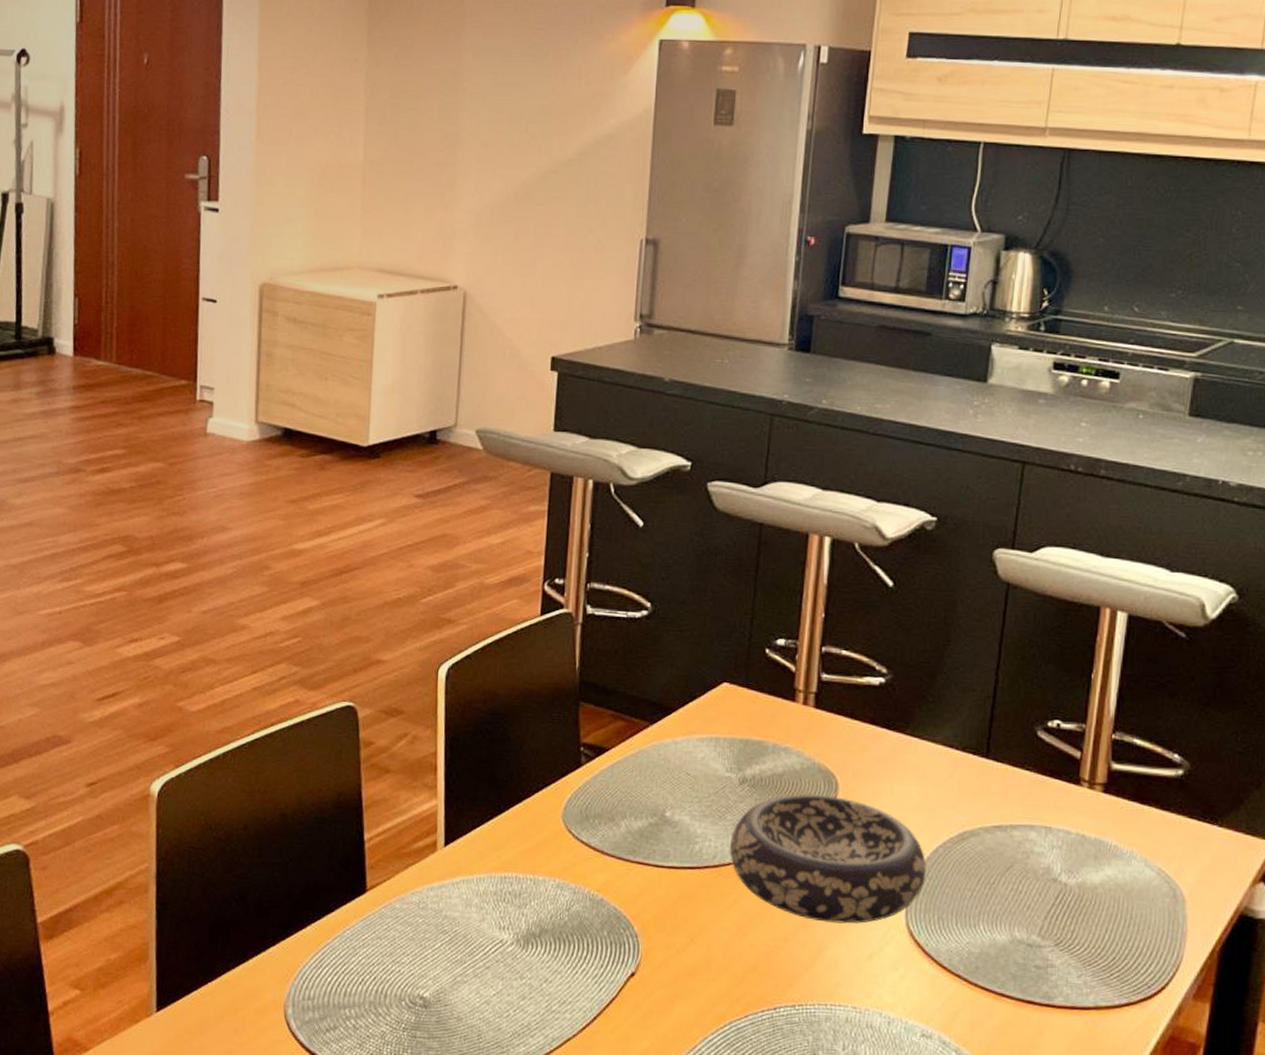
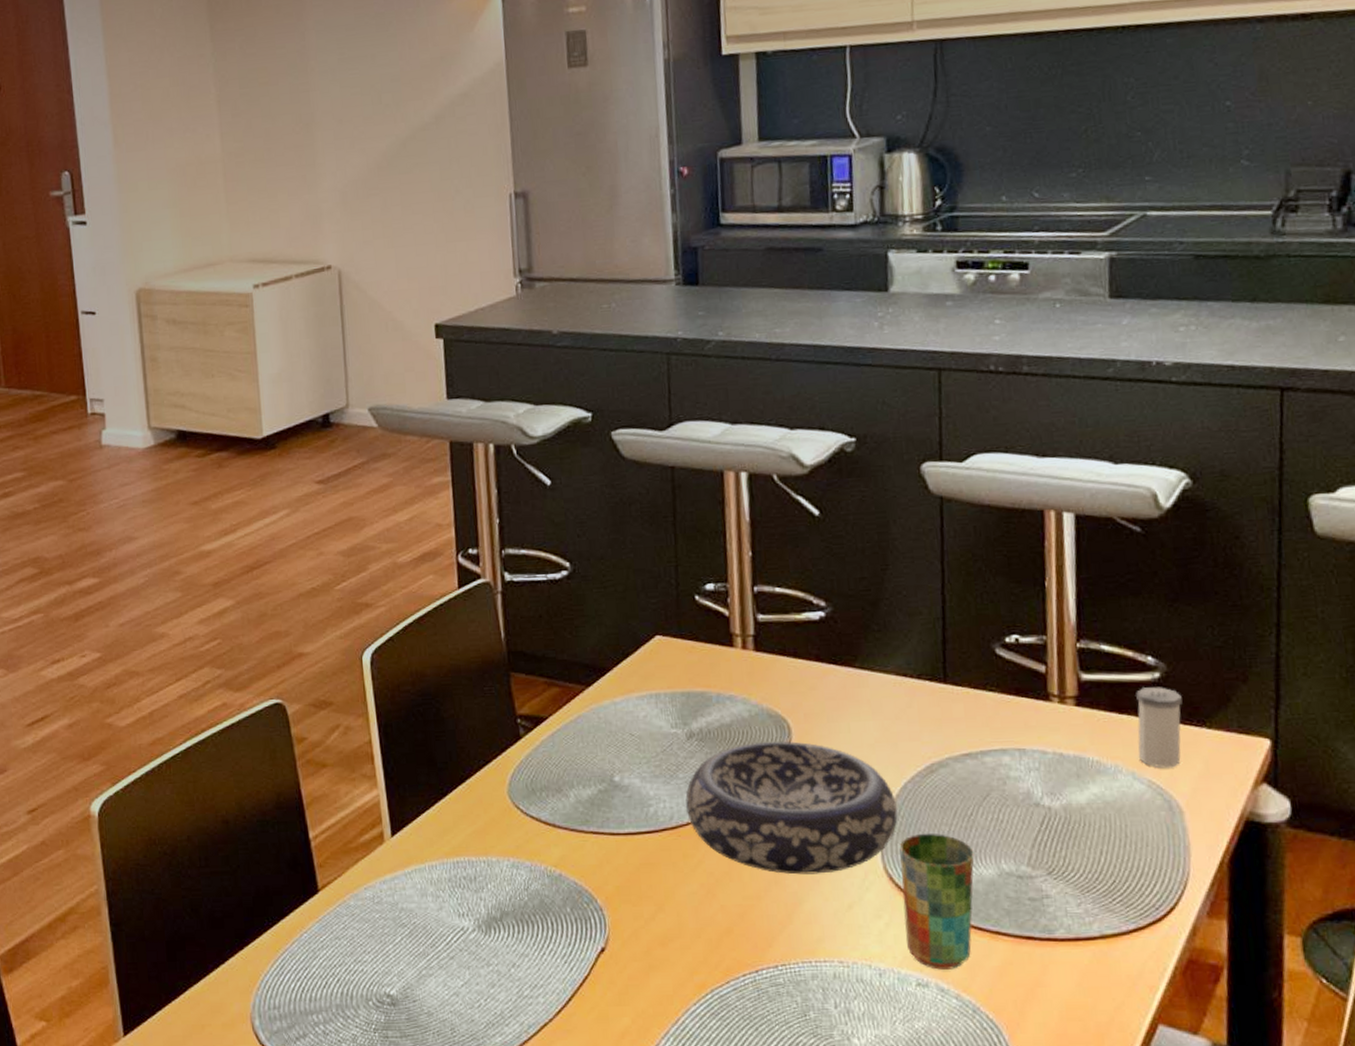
cup: none [918,896,991,1025] -> present [899,834,974,970]
salt shaker: none [1152,782,1200,860] -> present [1136,687,1183,768]

